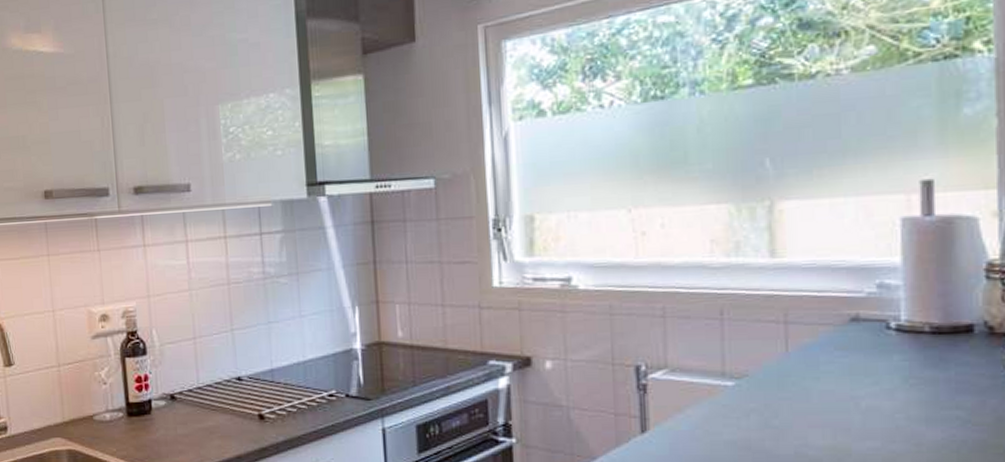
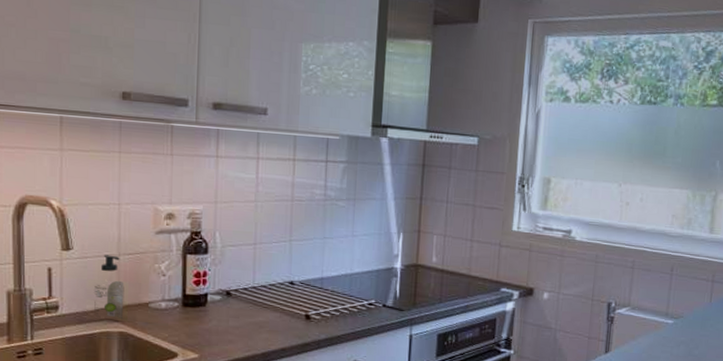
soap dispenser: none [38,367,70,436] -> present [93,255,125,320]

